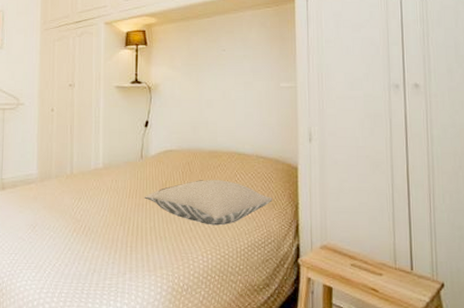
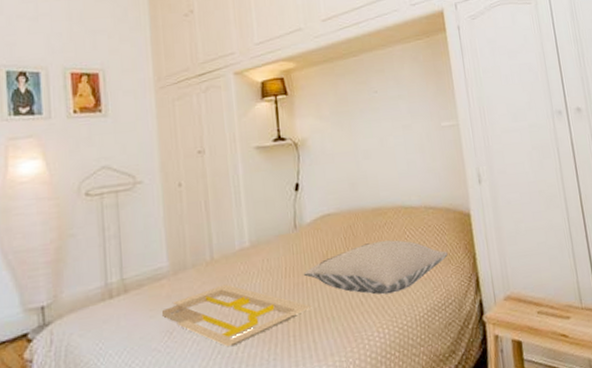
serving tray: none [29,195,148,246] -> present [162,284,312,347]

